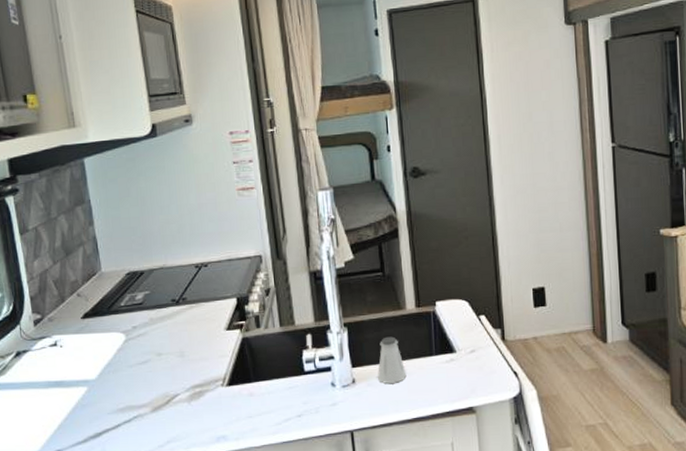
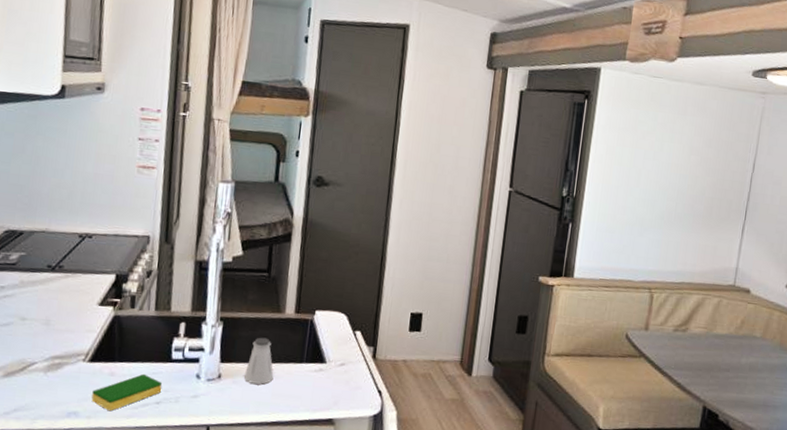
dish sponge: none [236,389,301,431] -> present [91,373,162,412]

